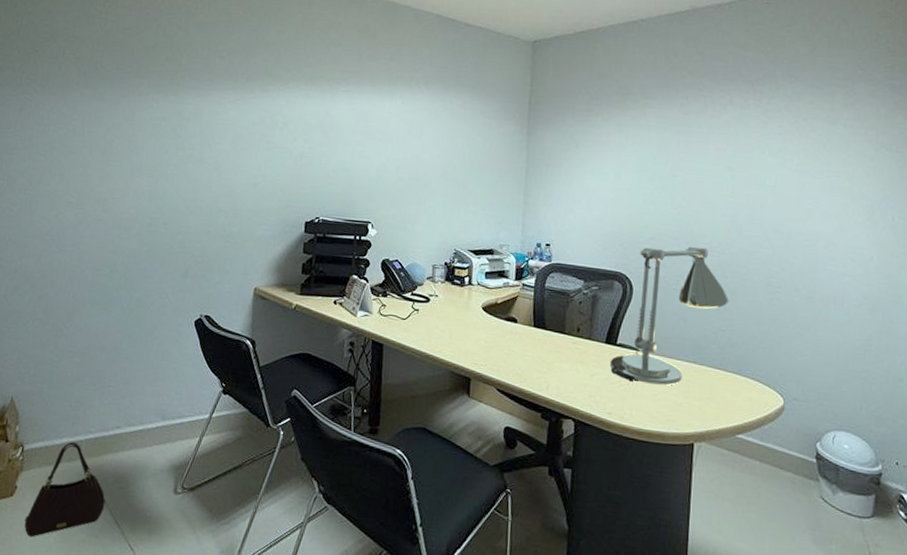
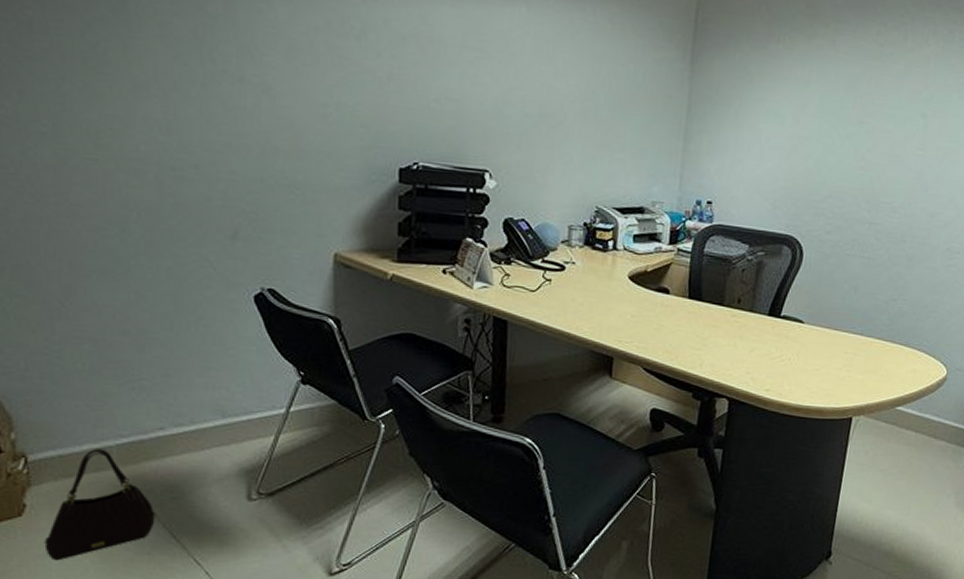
desk lamp: present [611,246,730,385] -> none [772,206,906,359]

